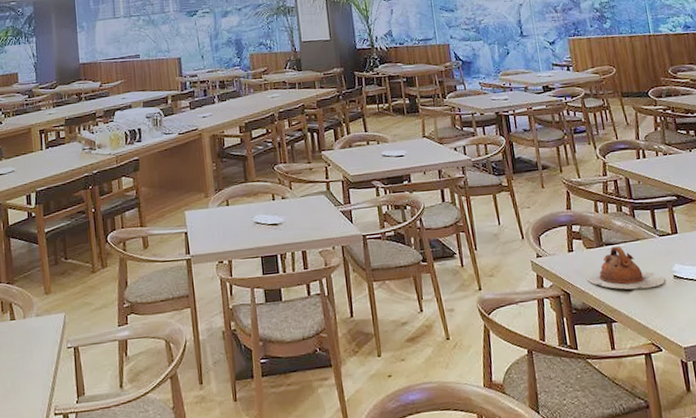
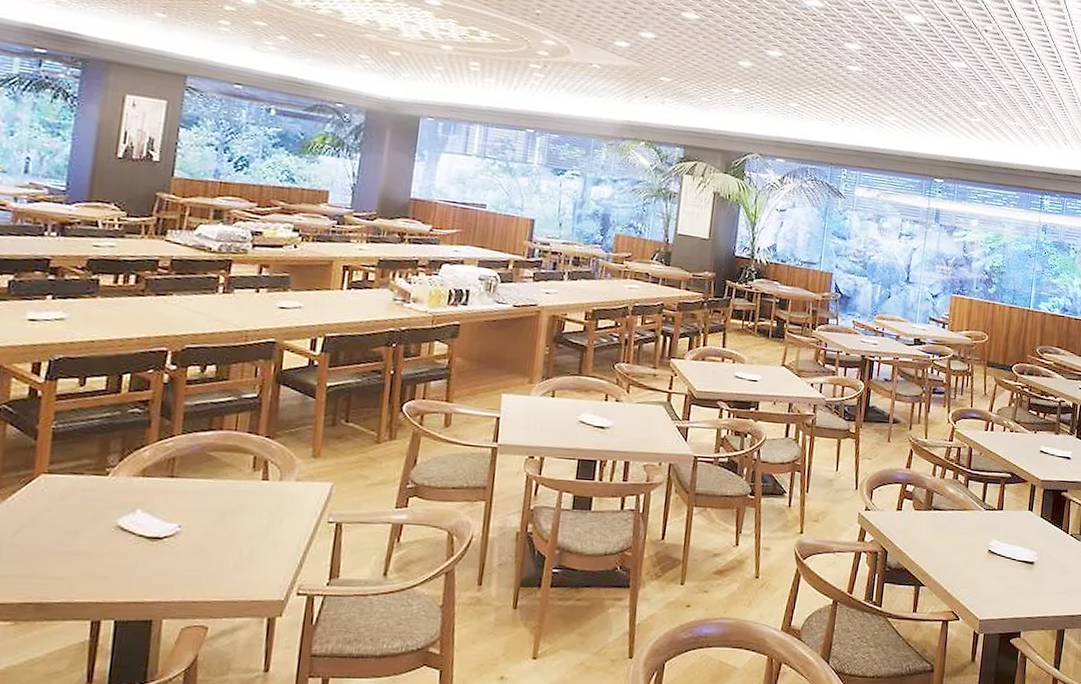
teapot: present [586,246,665,290] -> none [907,512,979,559]

